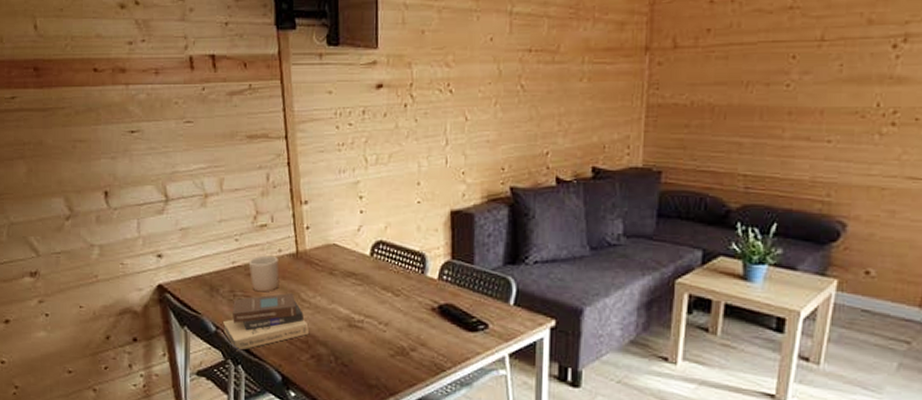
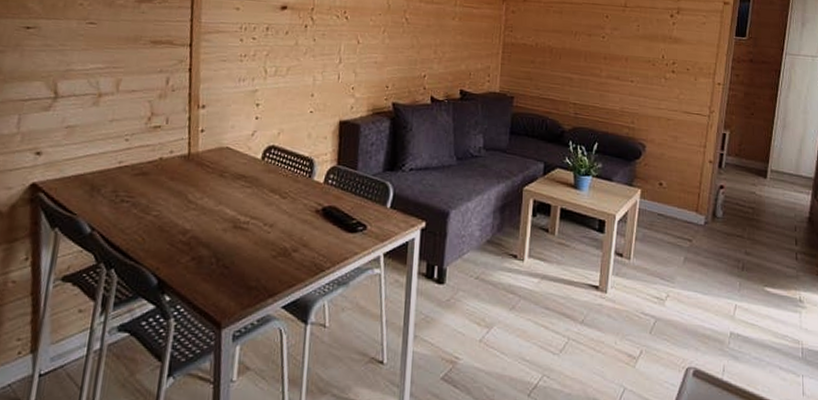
books: present [222,292,309,352] -> none [99,193,193,255]
mug: present [248,255,280,292] -> none [136,156,169,193]

